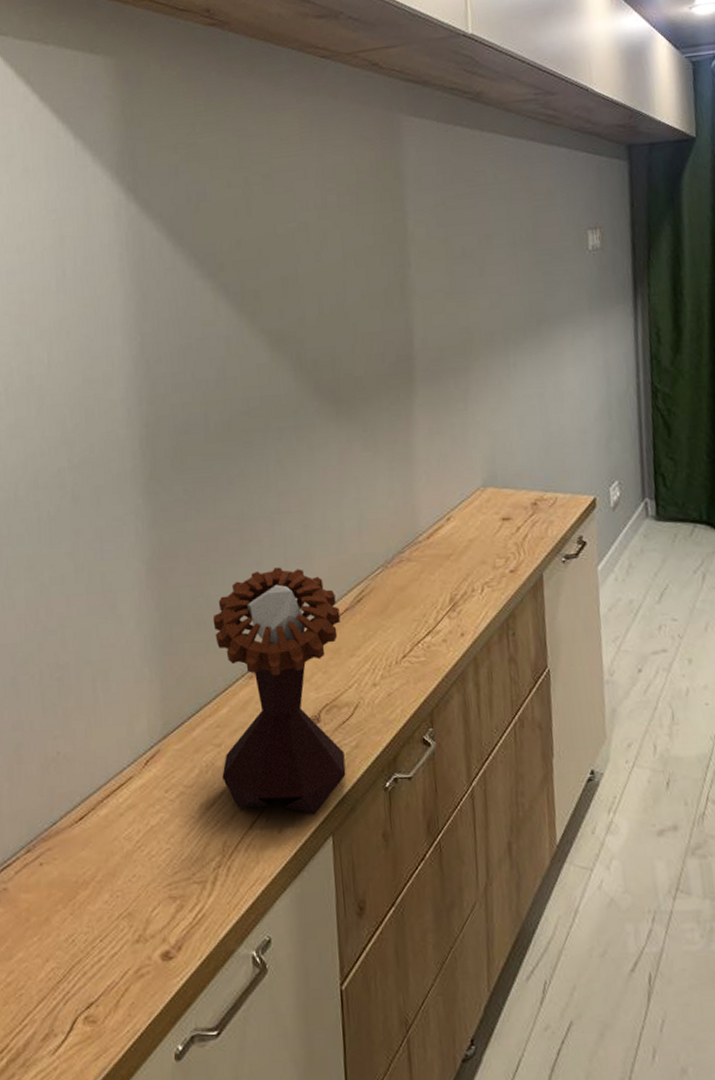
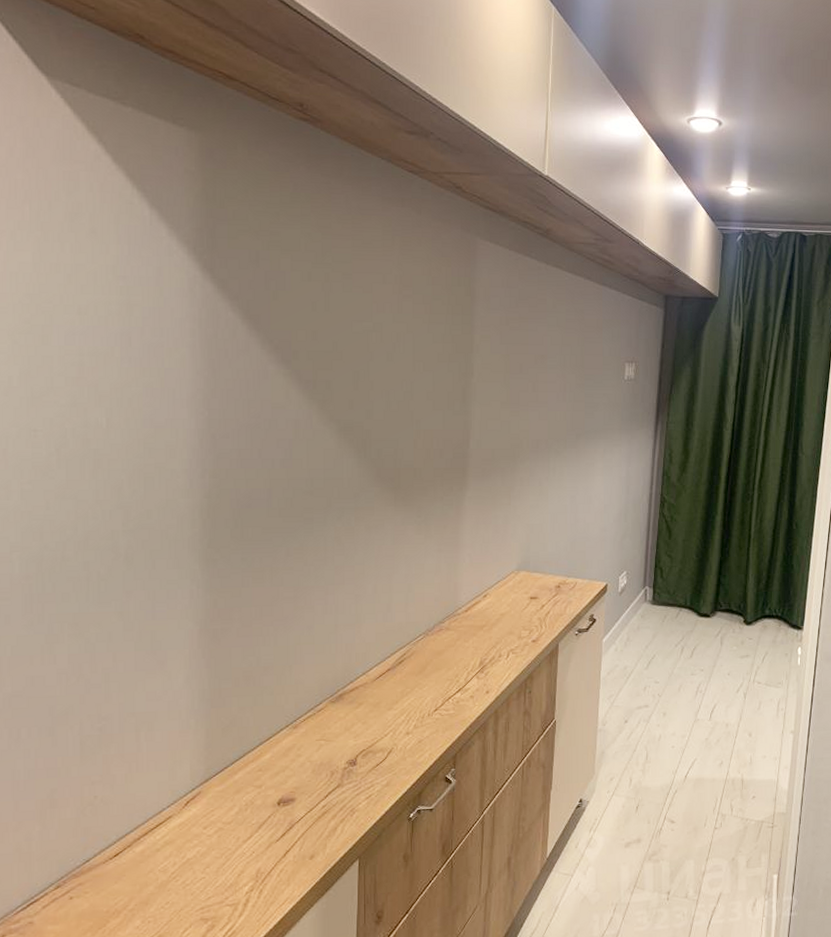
mushroom: present [213,567,346,815] -> none [261,632,382,843]

